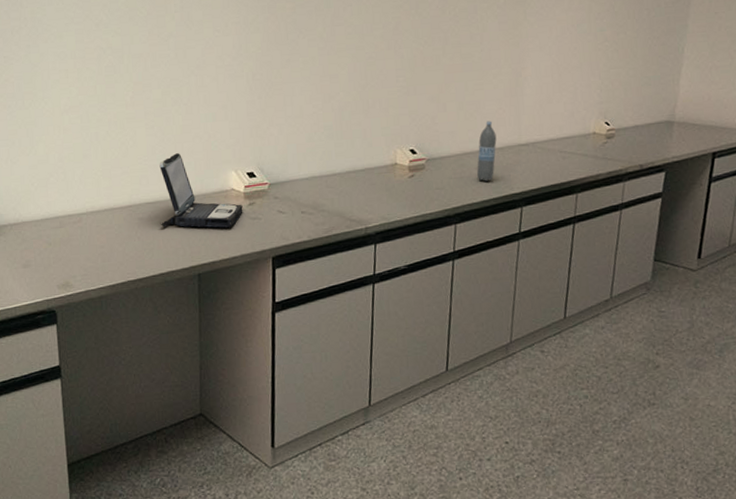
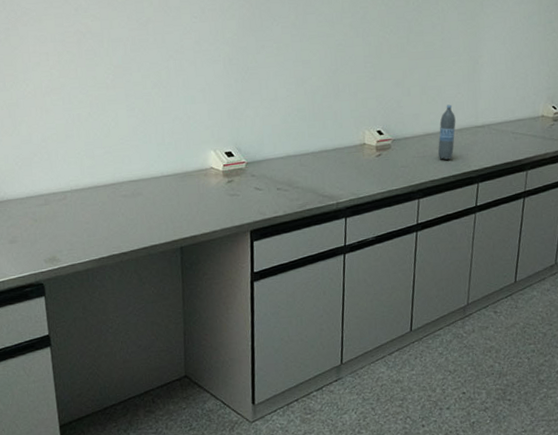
laptop: present [159,153,243,228] -> none [141,134,222,204]

